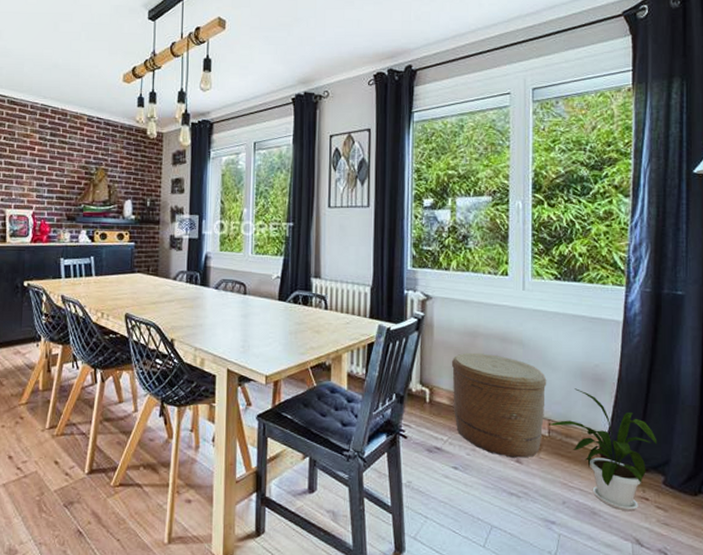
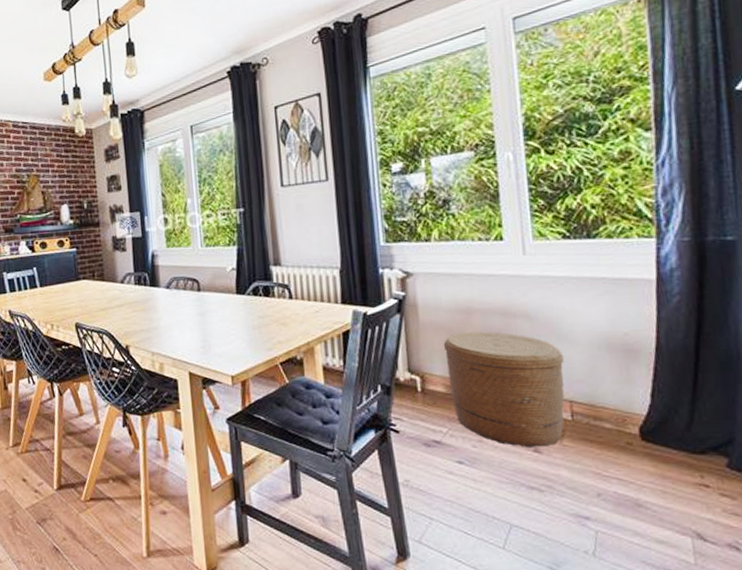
house plant: present [549,388,658,512] -> none [571,362,715,501]

